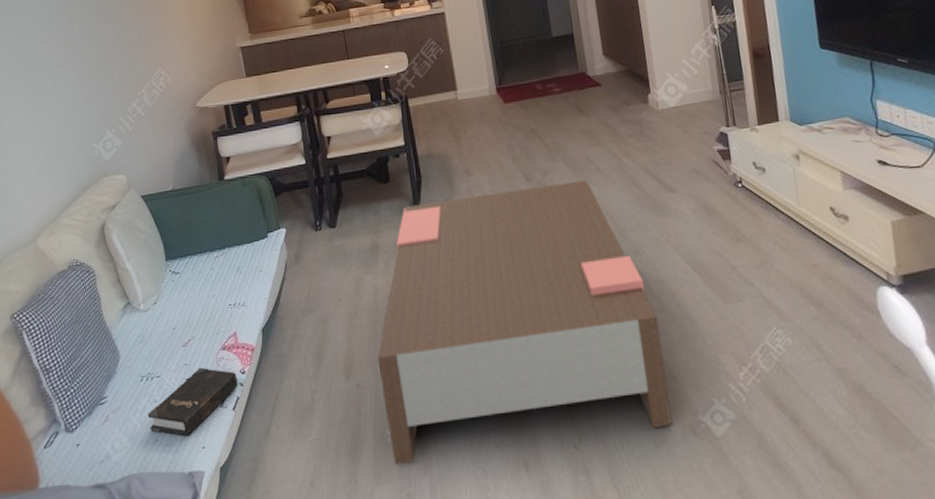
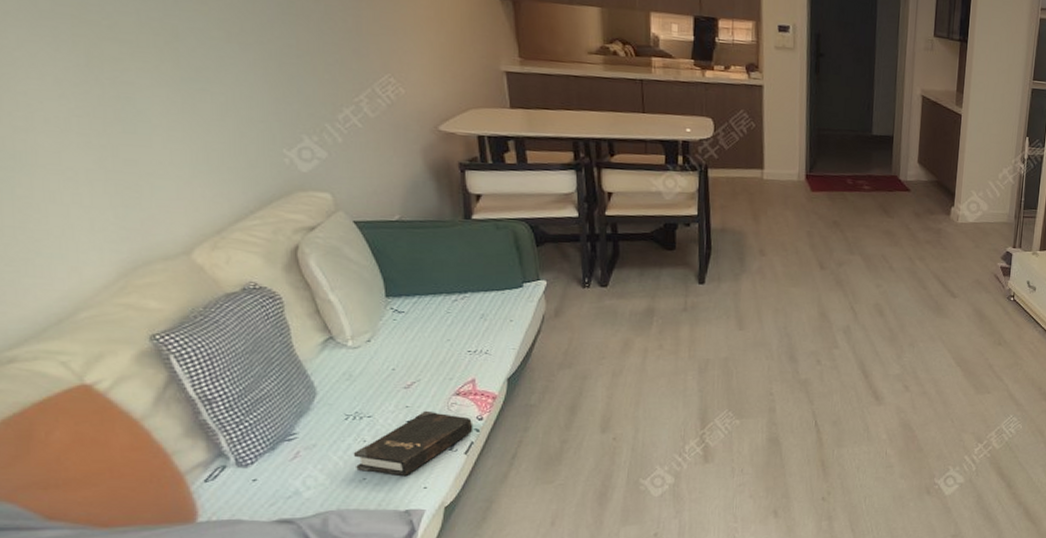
coffee table: present [377,180,672,465] -> none [639,275,918,509]

